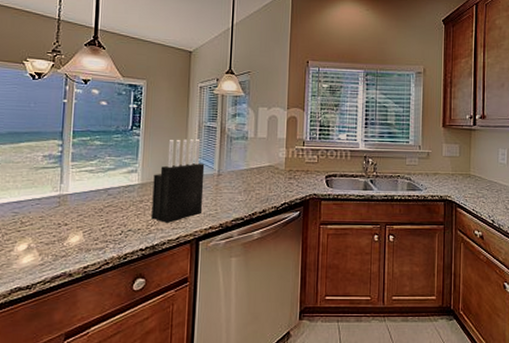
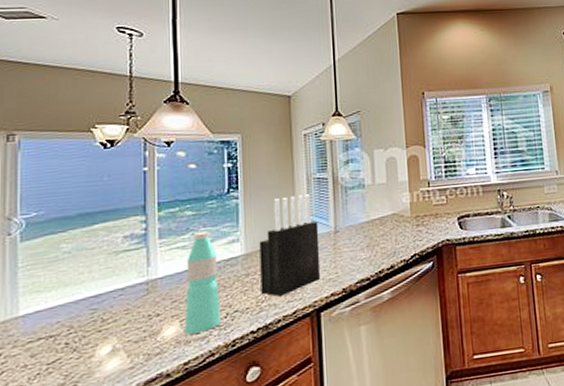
water bottle: none [86,160,118,244] -> present [184,231,220,334]

